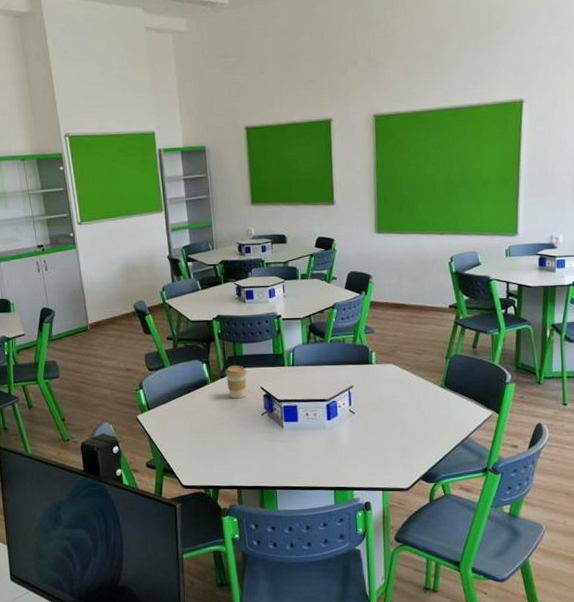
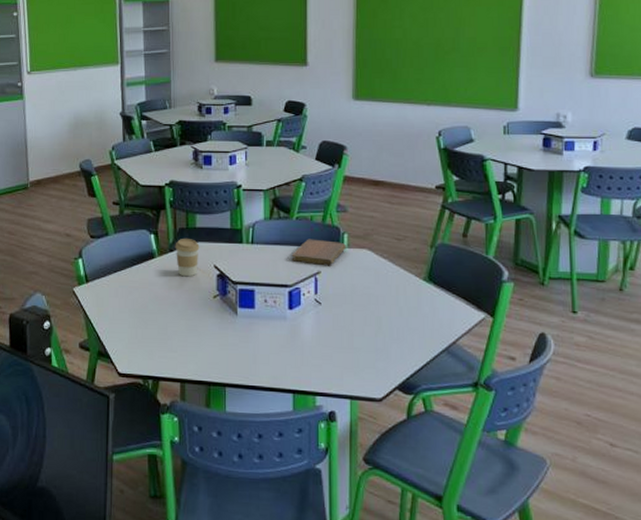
notebook: none [327,358,374,381] -> present [291,239,346,266]

